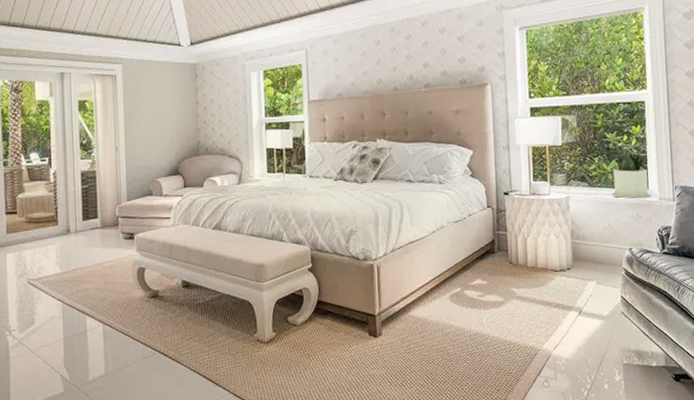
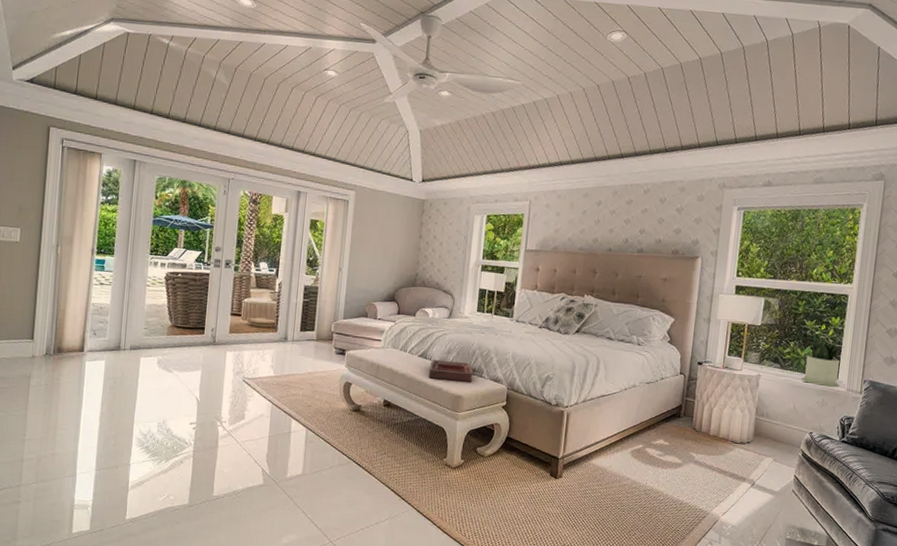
decorative tray: none [225,229,273,251] -> present [428,360,473,382]

